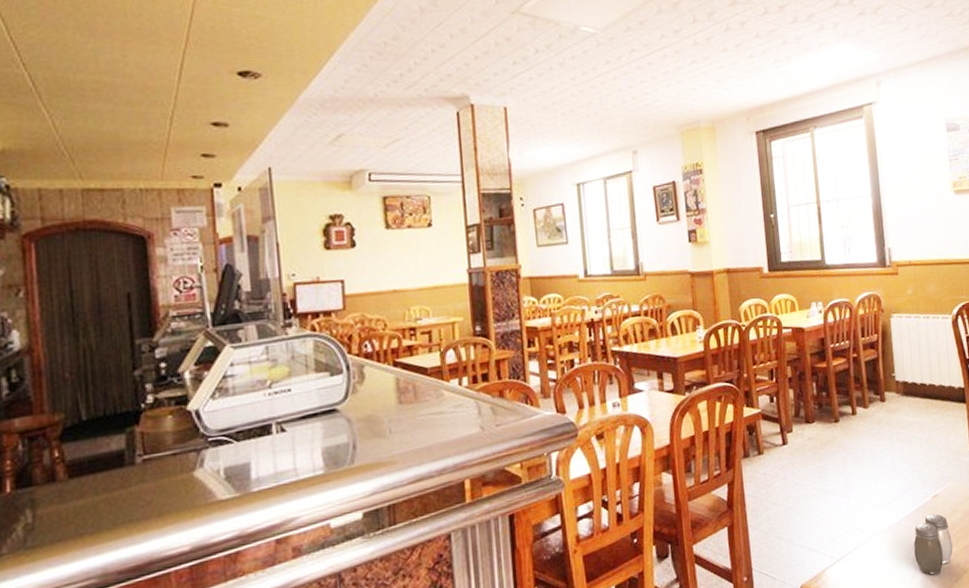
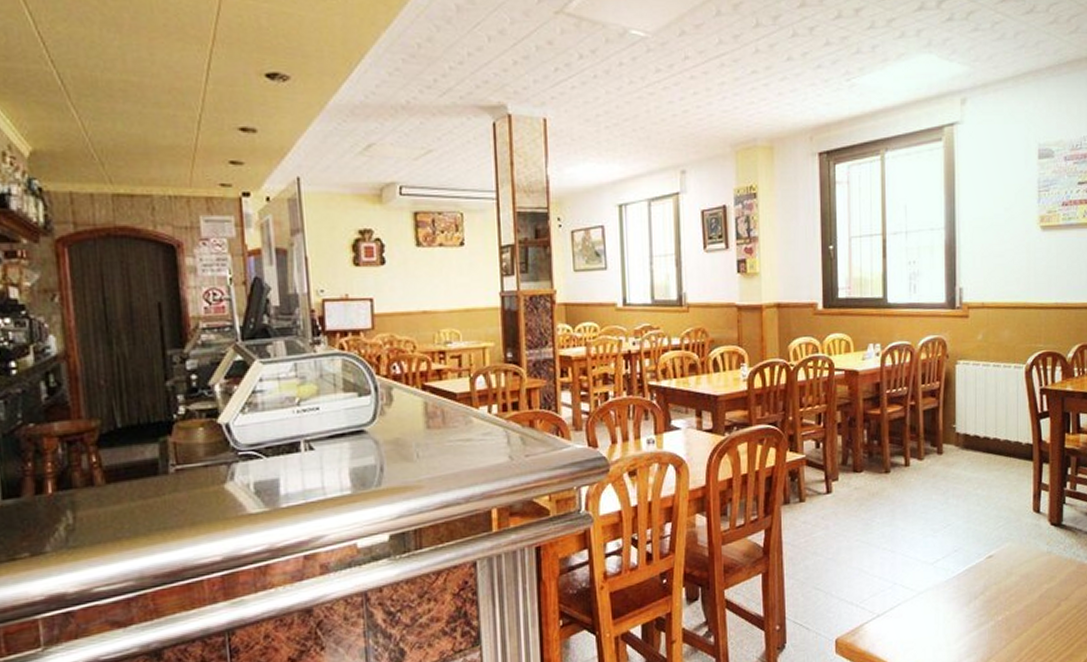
salt and pepper shaker: present [914,513,953,575] -> none [962,574,1004,638]

